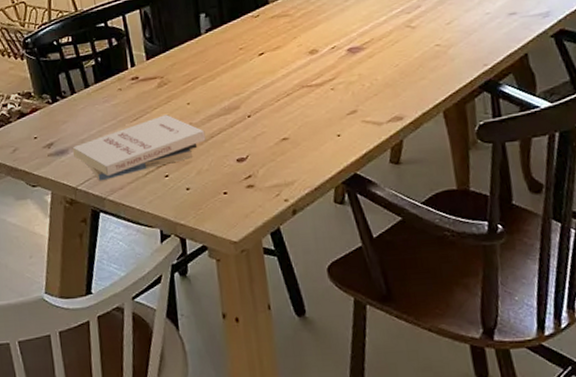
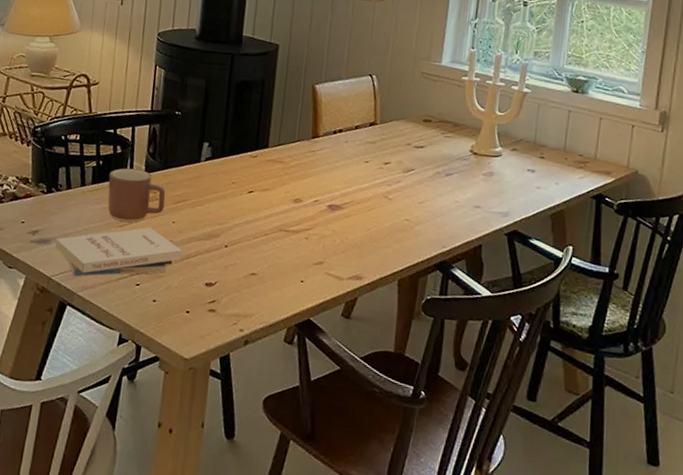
mug: none [110,57,175,116] -> present [107,168,166,223]

